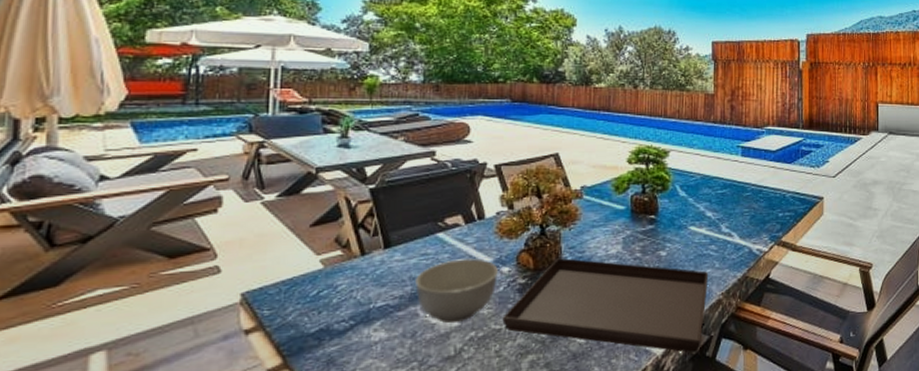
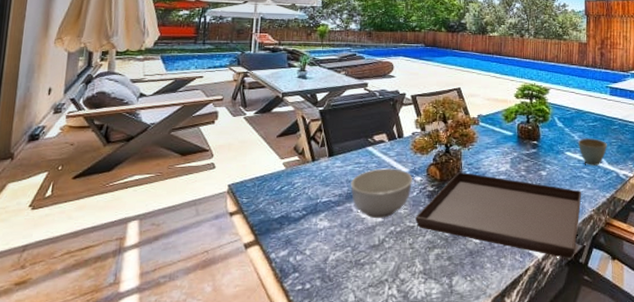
cup: none [704,207,738,241] -> present [578,137,607,166]

